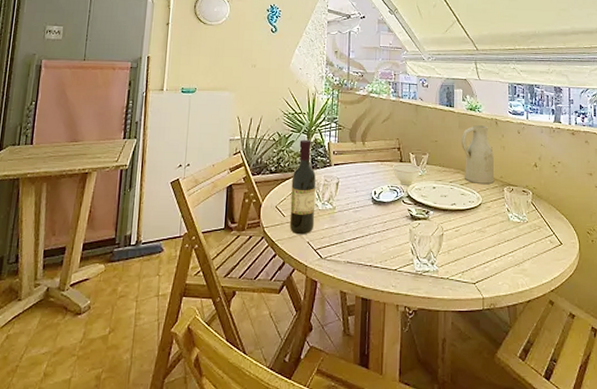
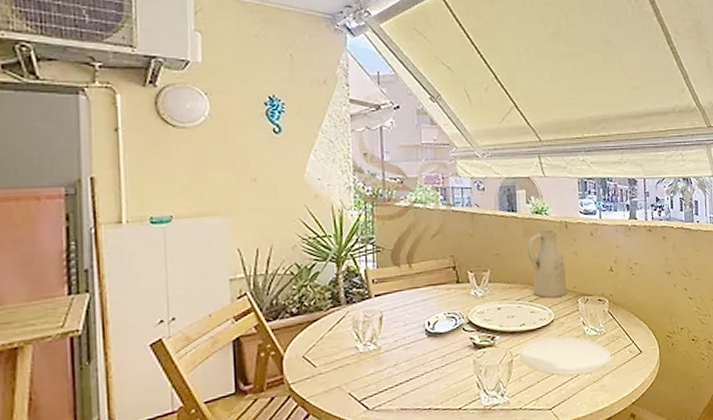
wine bottle: present [289,139,317,235] -> none [320,268,356,387]
bowl: present [392,163,421,185] -> none [447,284,482,310]
plate: none [449,218,533,257] -> present [519,336,611,377]

